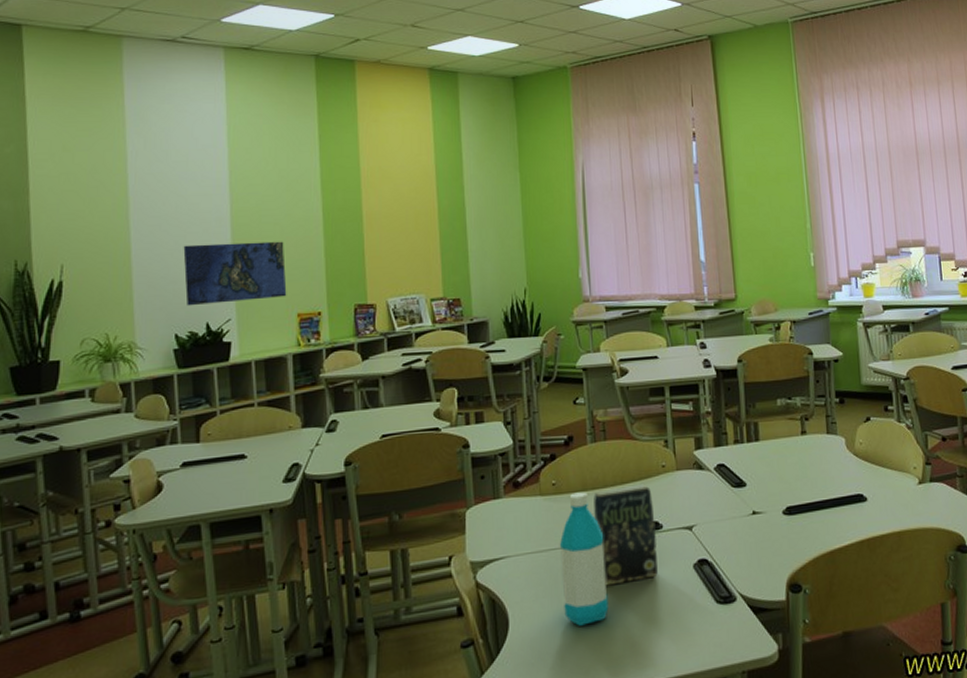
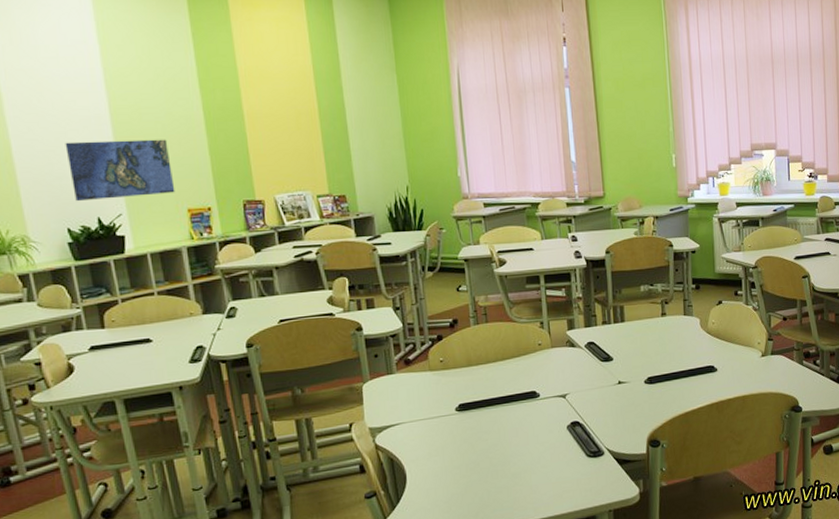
water bottle: present [559,492,609,626] -> none [448,367,494,478]
book: present [594,484,658,586] -> none [478,359,536,445]

